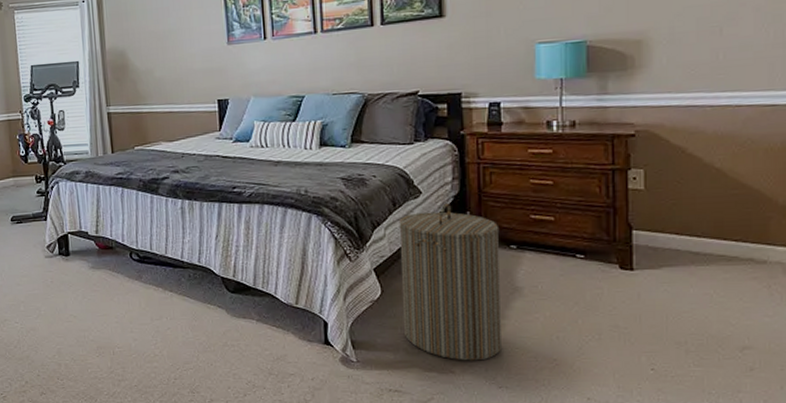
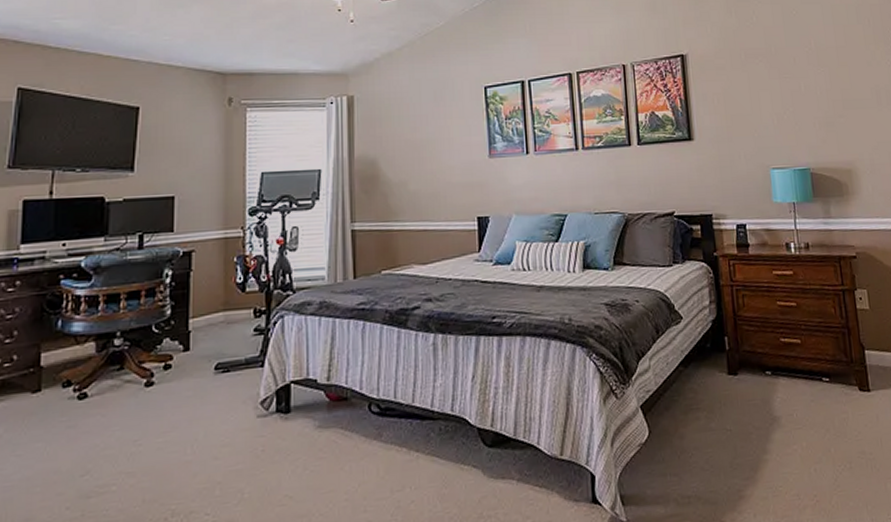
laundry hamper: present [399,203,501,361] -> none [662,328,767,508]

